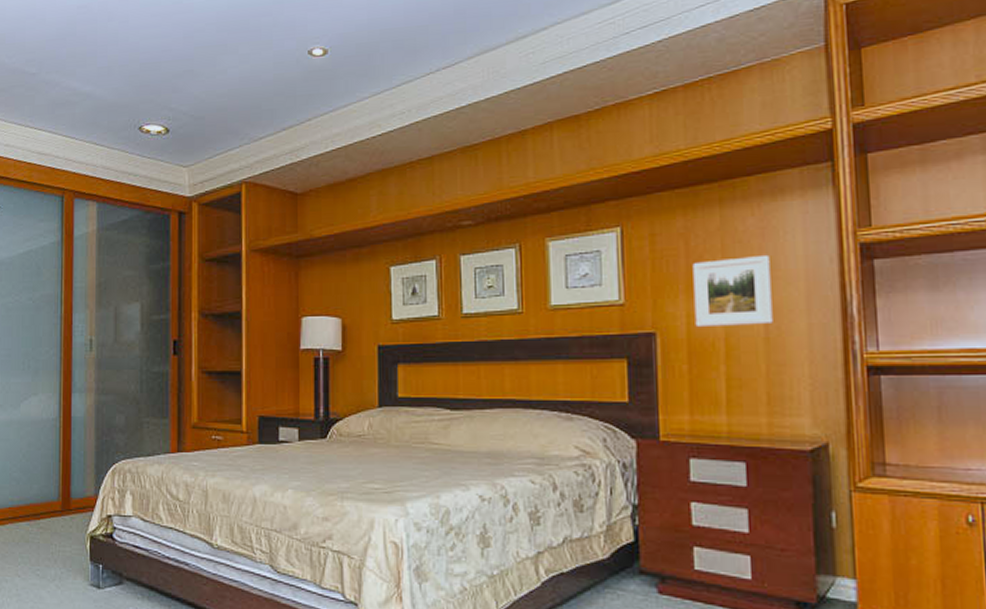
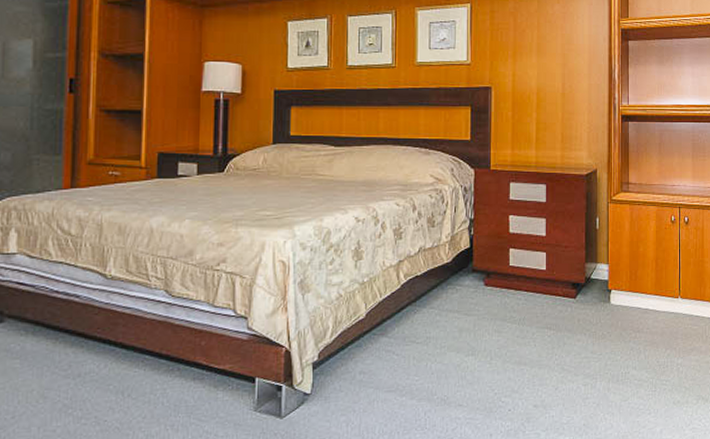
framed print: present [692,256,773,326] -> none [518,33,567,84]

